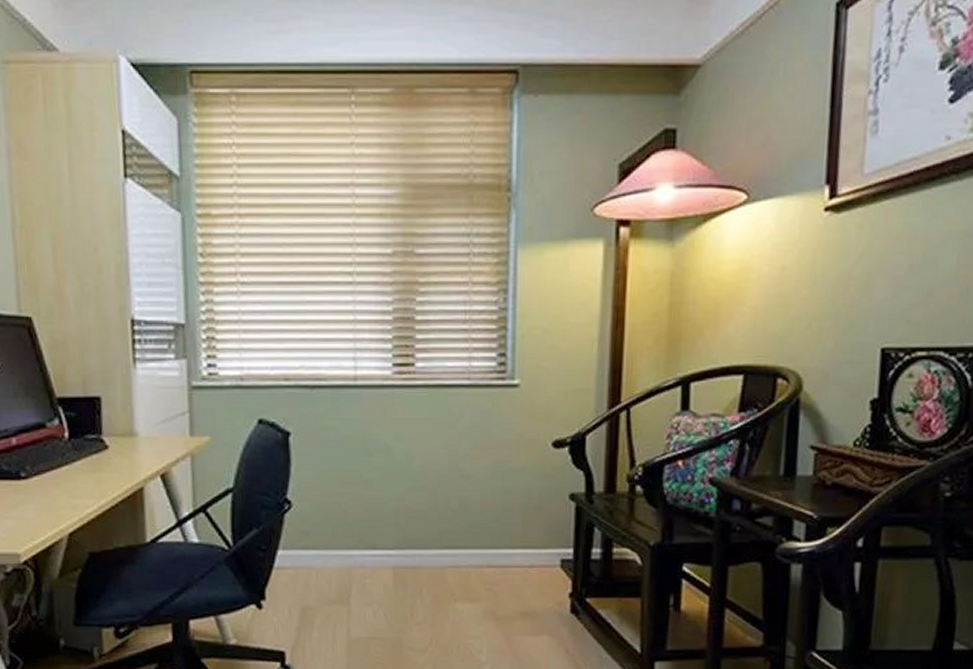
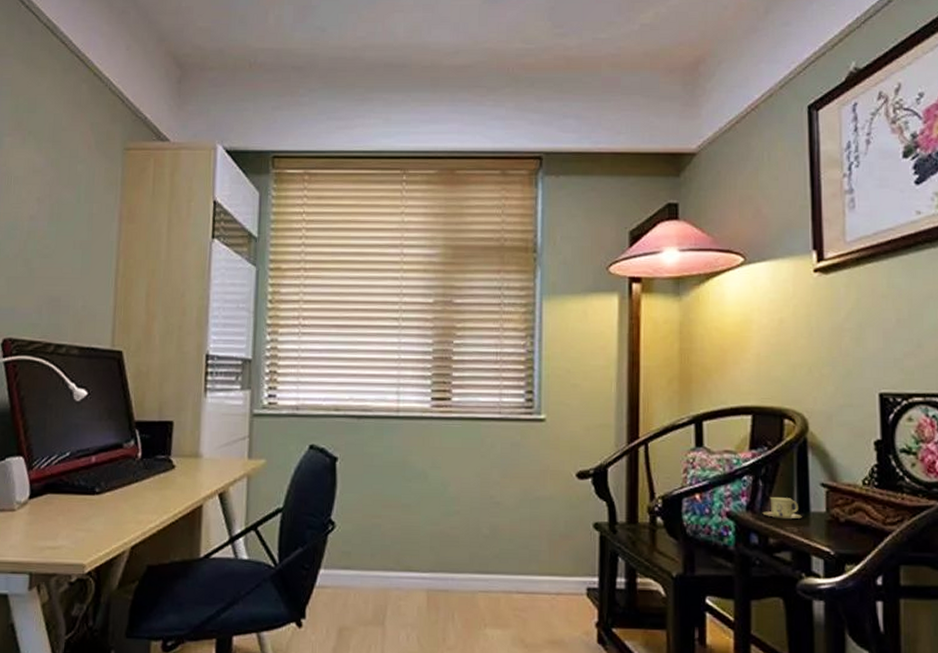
cup and saucer: none [746,461,788,485] -> present [762,496,802,521]

